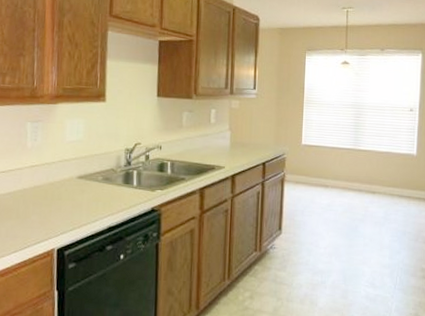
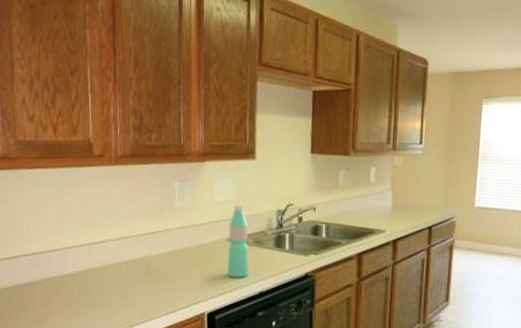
water bottle: none [77,144,99,214] -> present [227,205,249,278]

